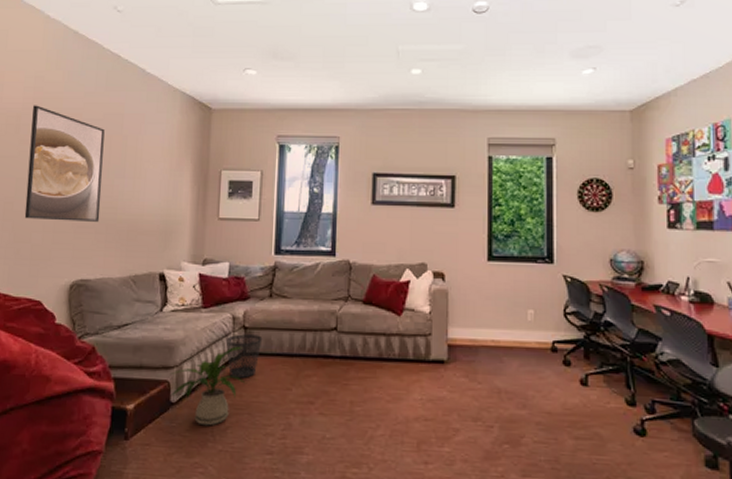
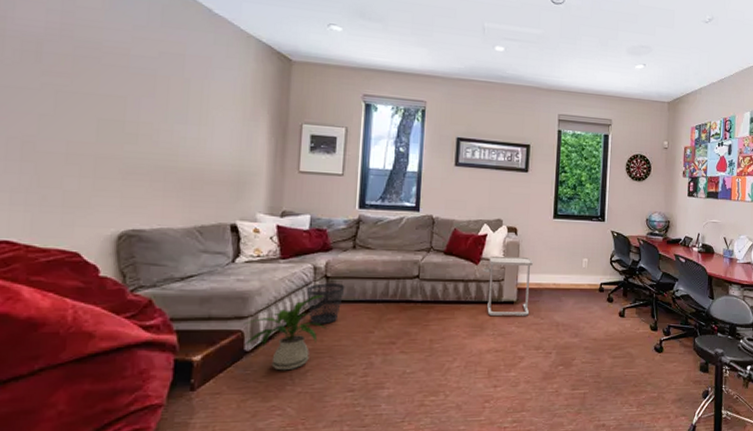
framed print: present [24,105,105,222] -> none [52,31,161,169]
side table: none [406,305,465,379] -> present [483,255,533,316]

